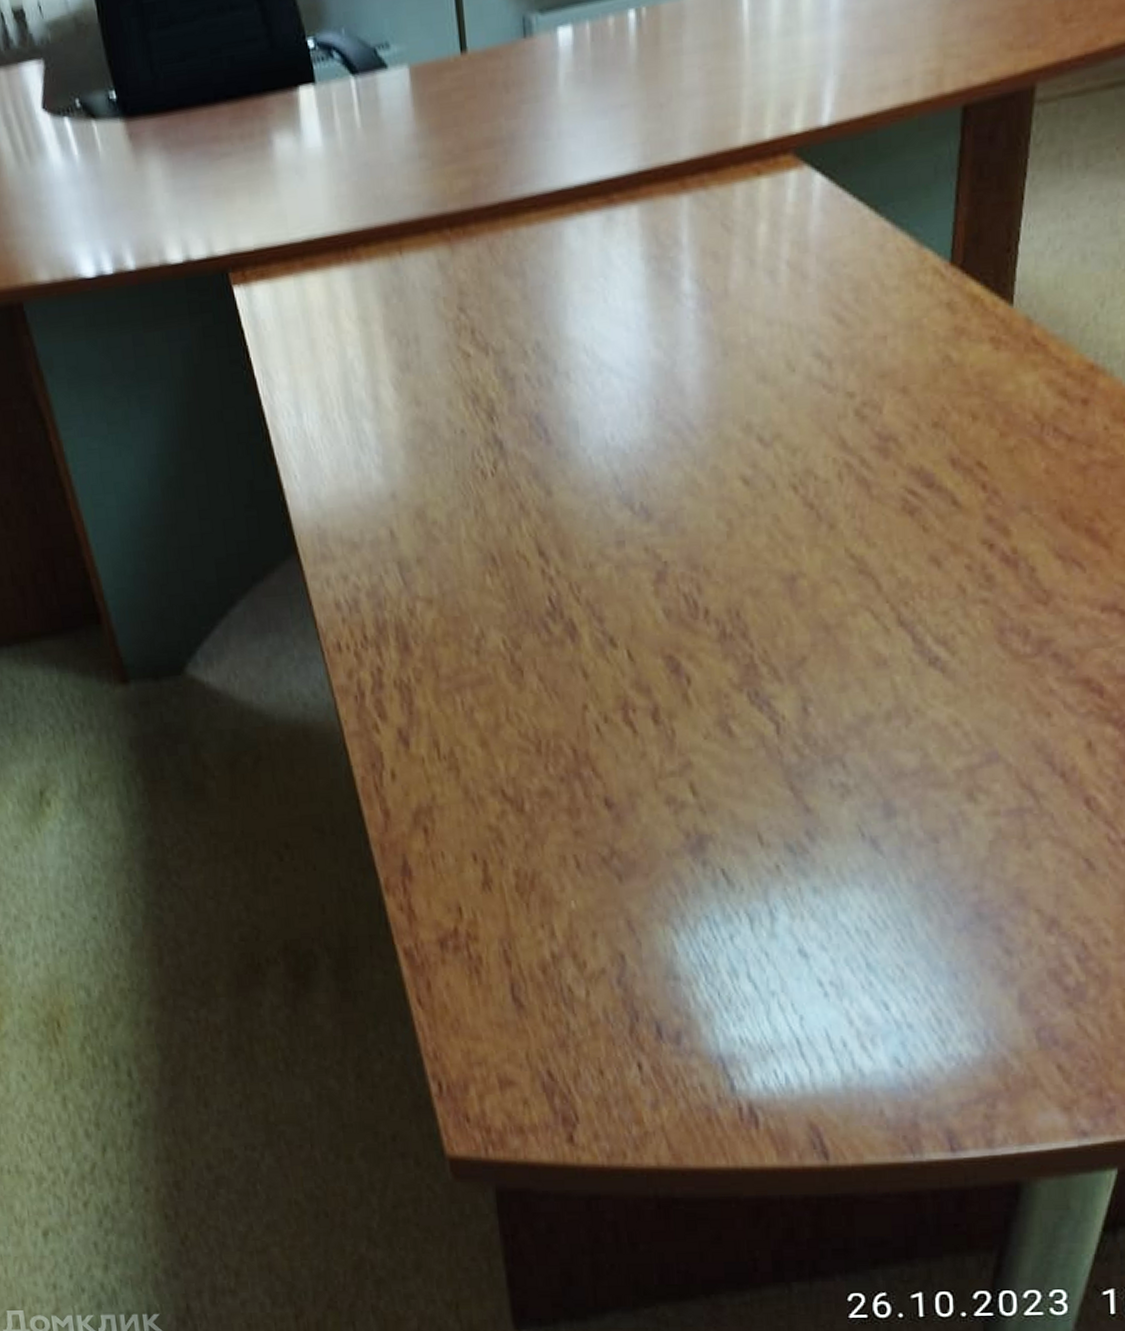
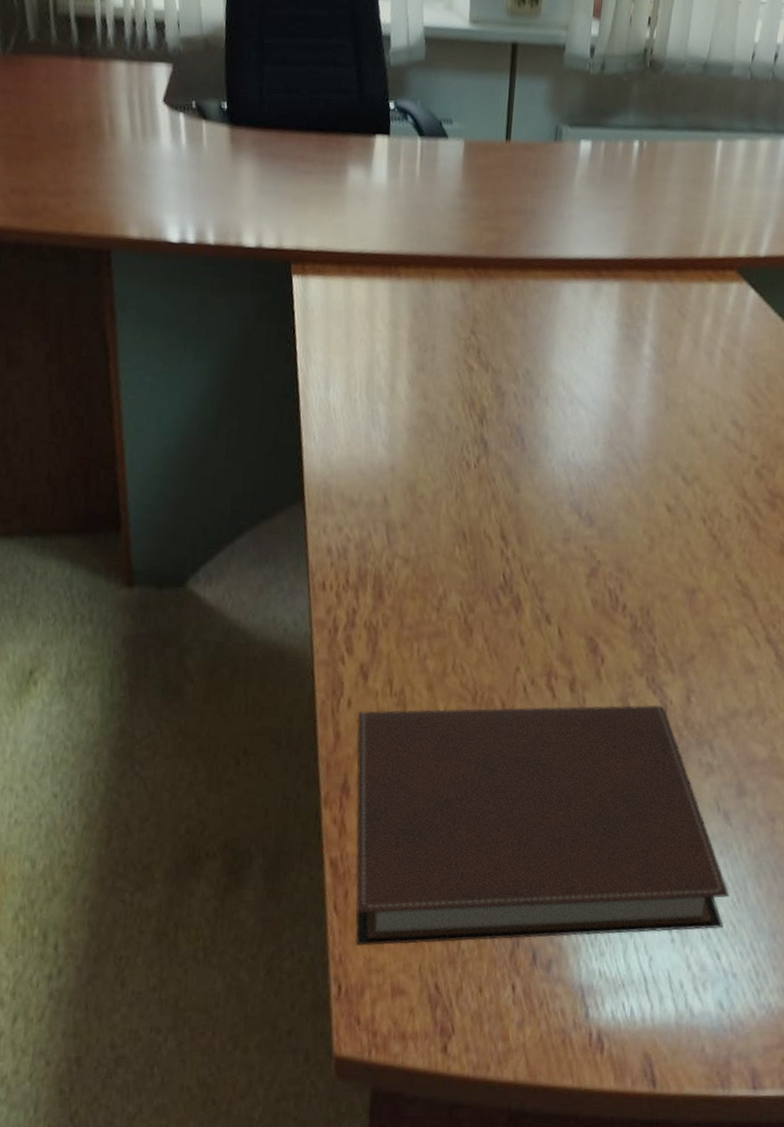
notebook: none [405,723,891,1039] -> present [355,704,730,946]

